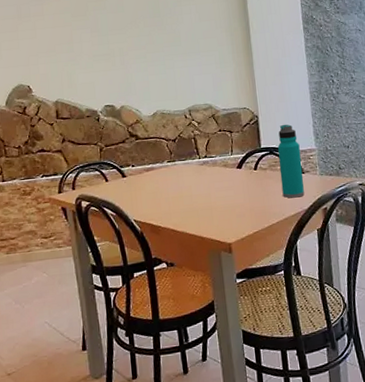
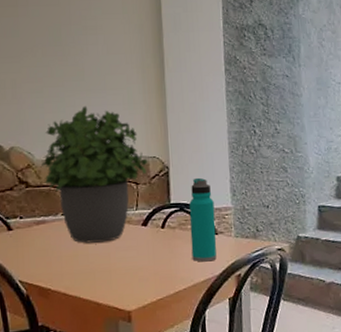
potted plant: none [148,67,240,186] -> present [41,106,148,243]

